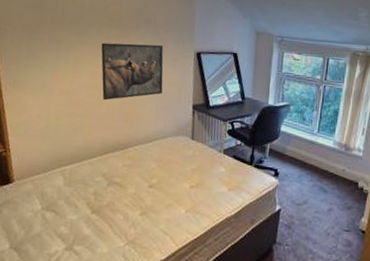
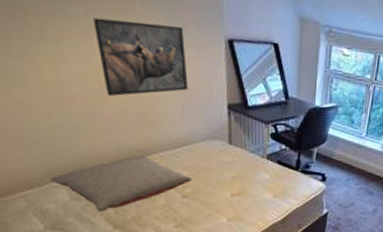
pillow: none [52,148,159,197] -> present [50,155,192,212]

